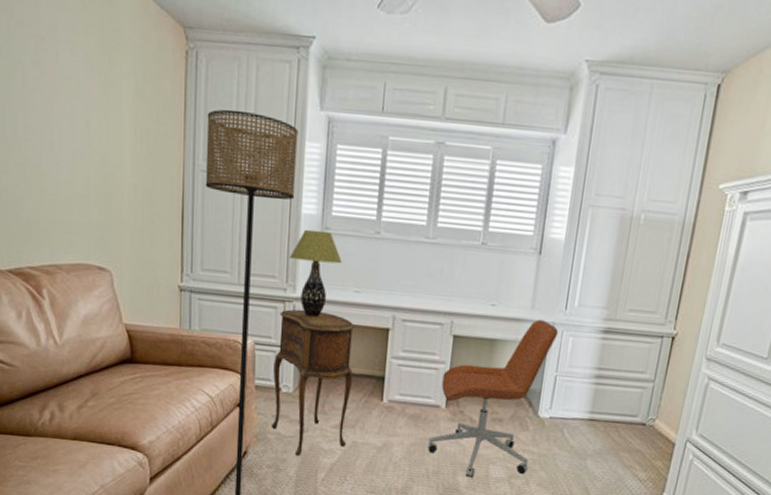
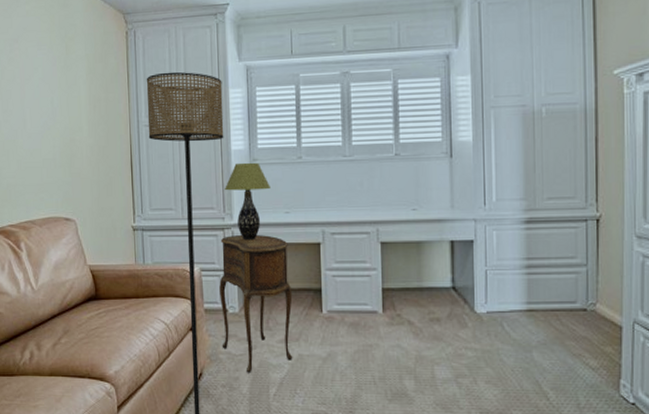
office chair: present [427,319,559,478] -> none [370,218,482,380]

